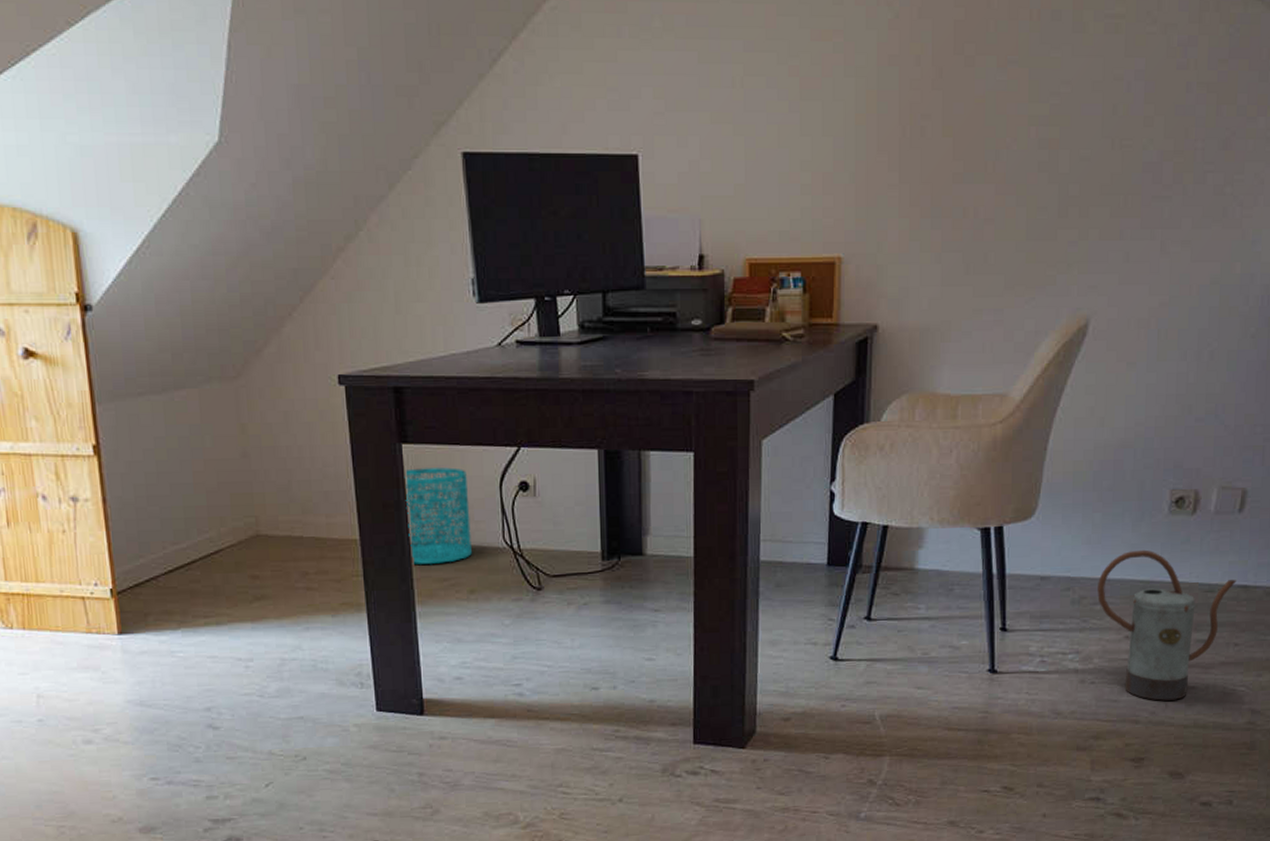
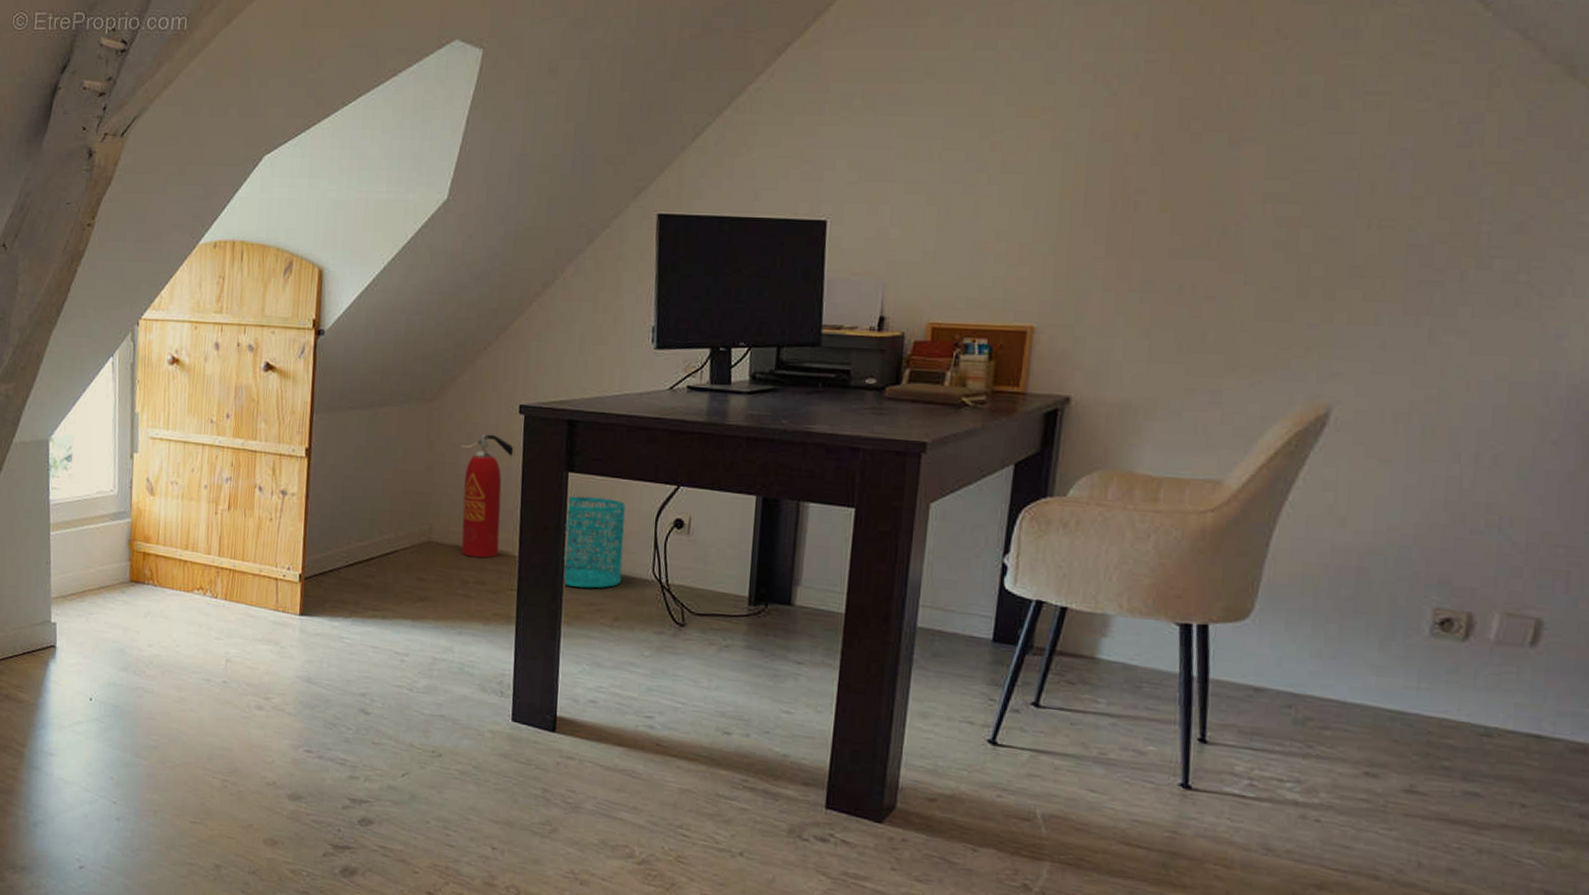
fire extinguisher: none [278,410,340,547] -> present [461,434,515,558]
watering can: present [1097,549,1236,701] -> none [1328,673,1525,861]

